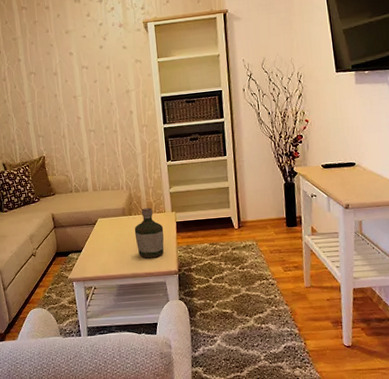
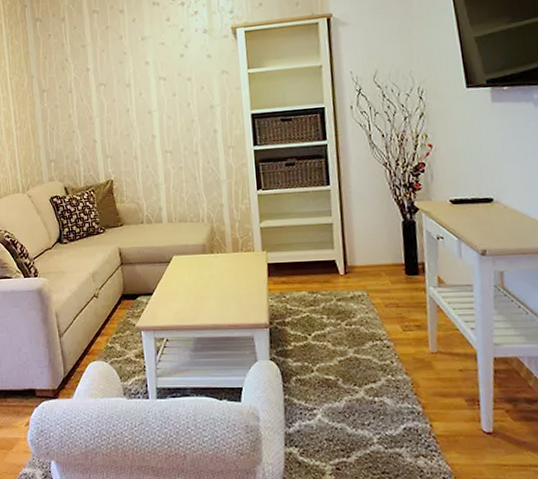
bottle: present [134,207,164,259] -> none [216,245,252,307]

